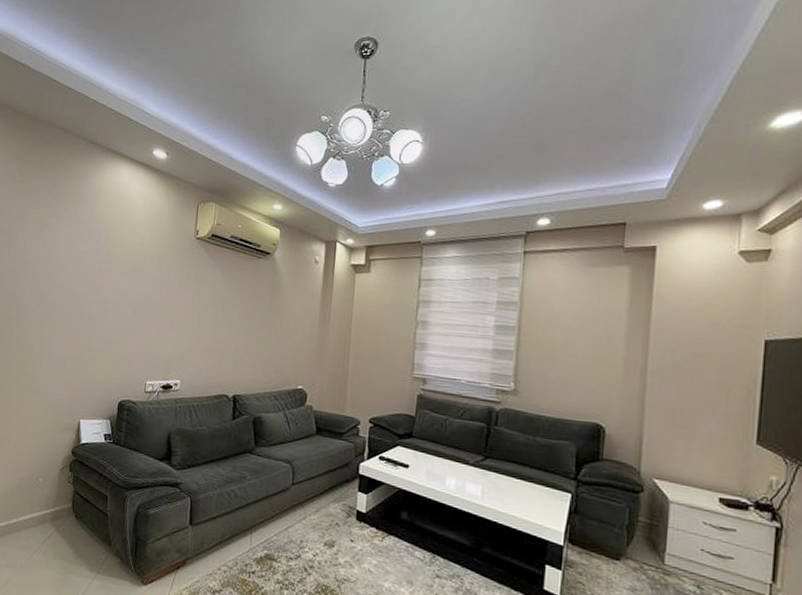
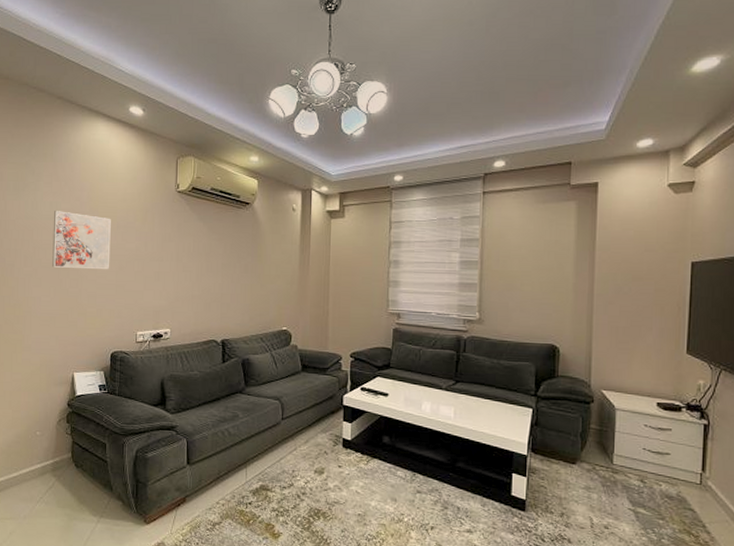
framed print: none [66,253,128,316] -> present [52,211,111,270]

